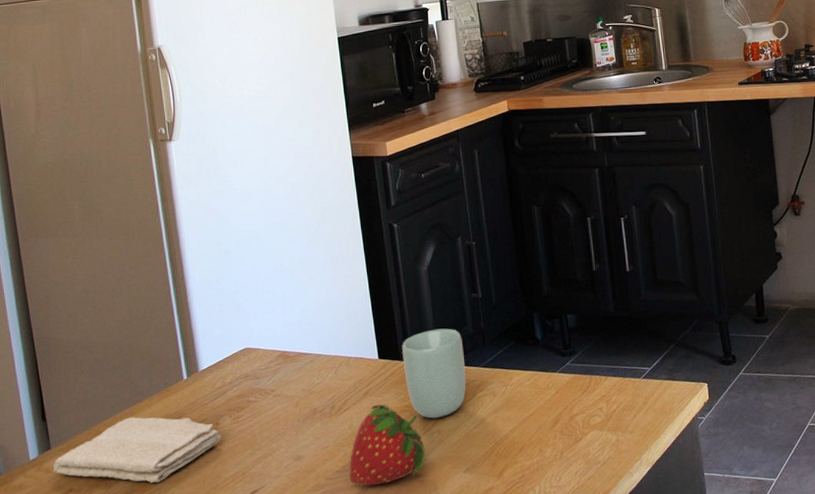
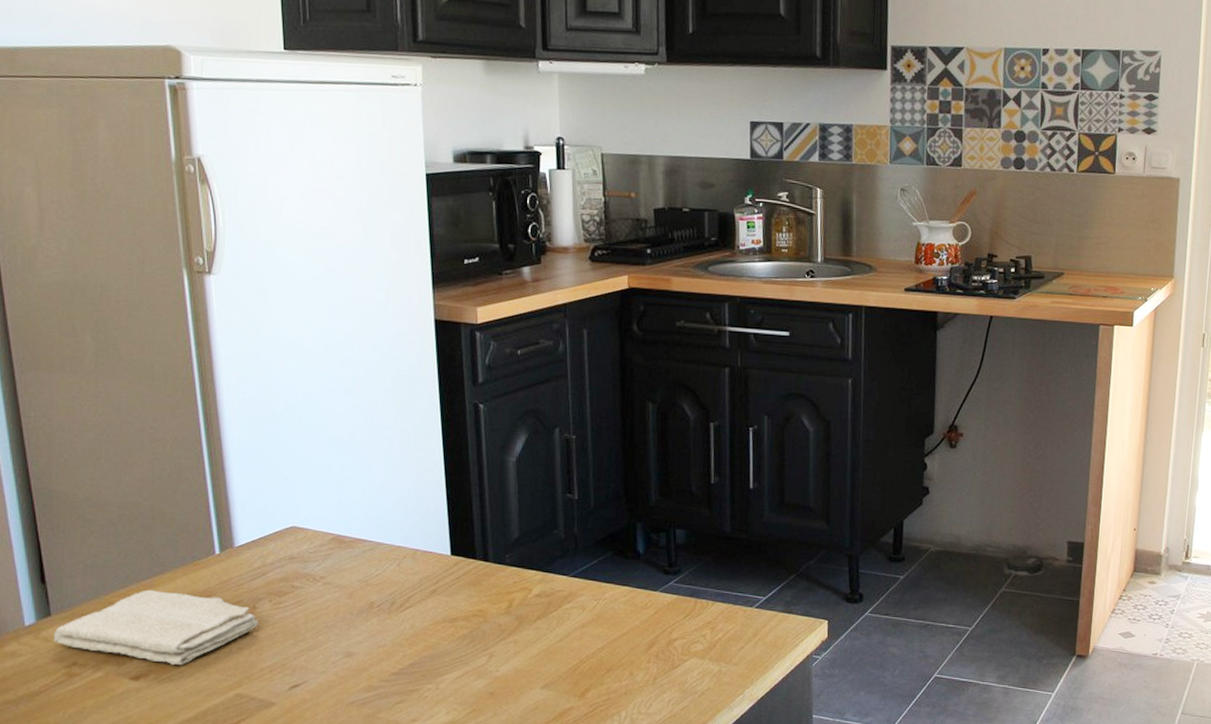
fruit: present [349,404,425,487] -> none [408,605,498,693]
cup: present [402,328,466,419] -> none [479,529,553,627]

